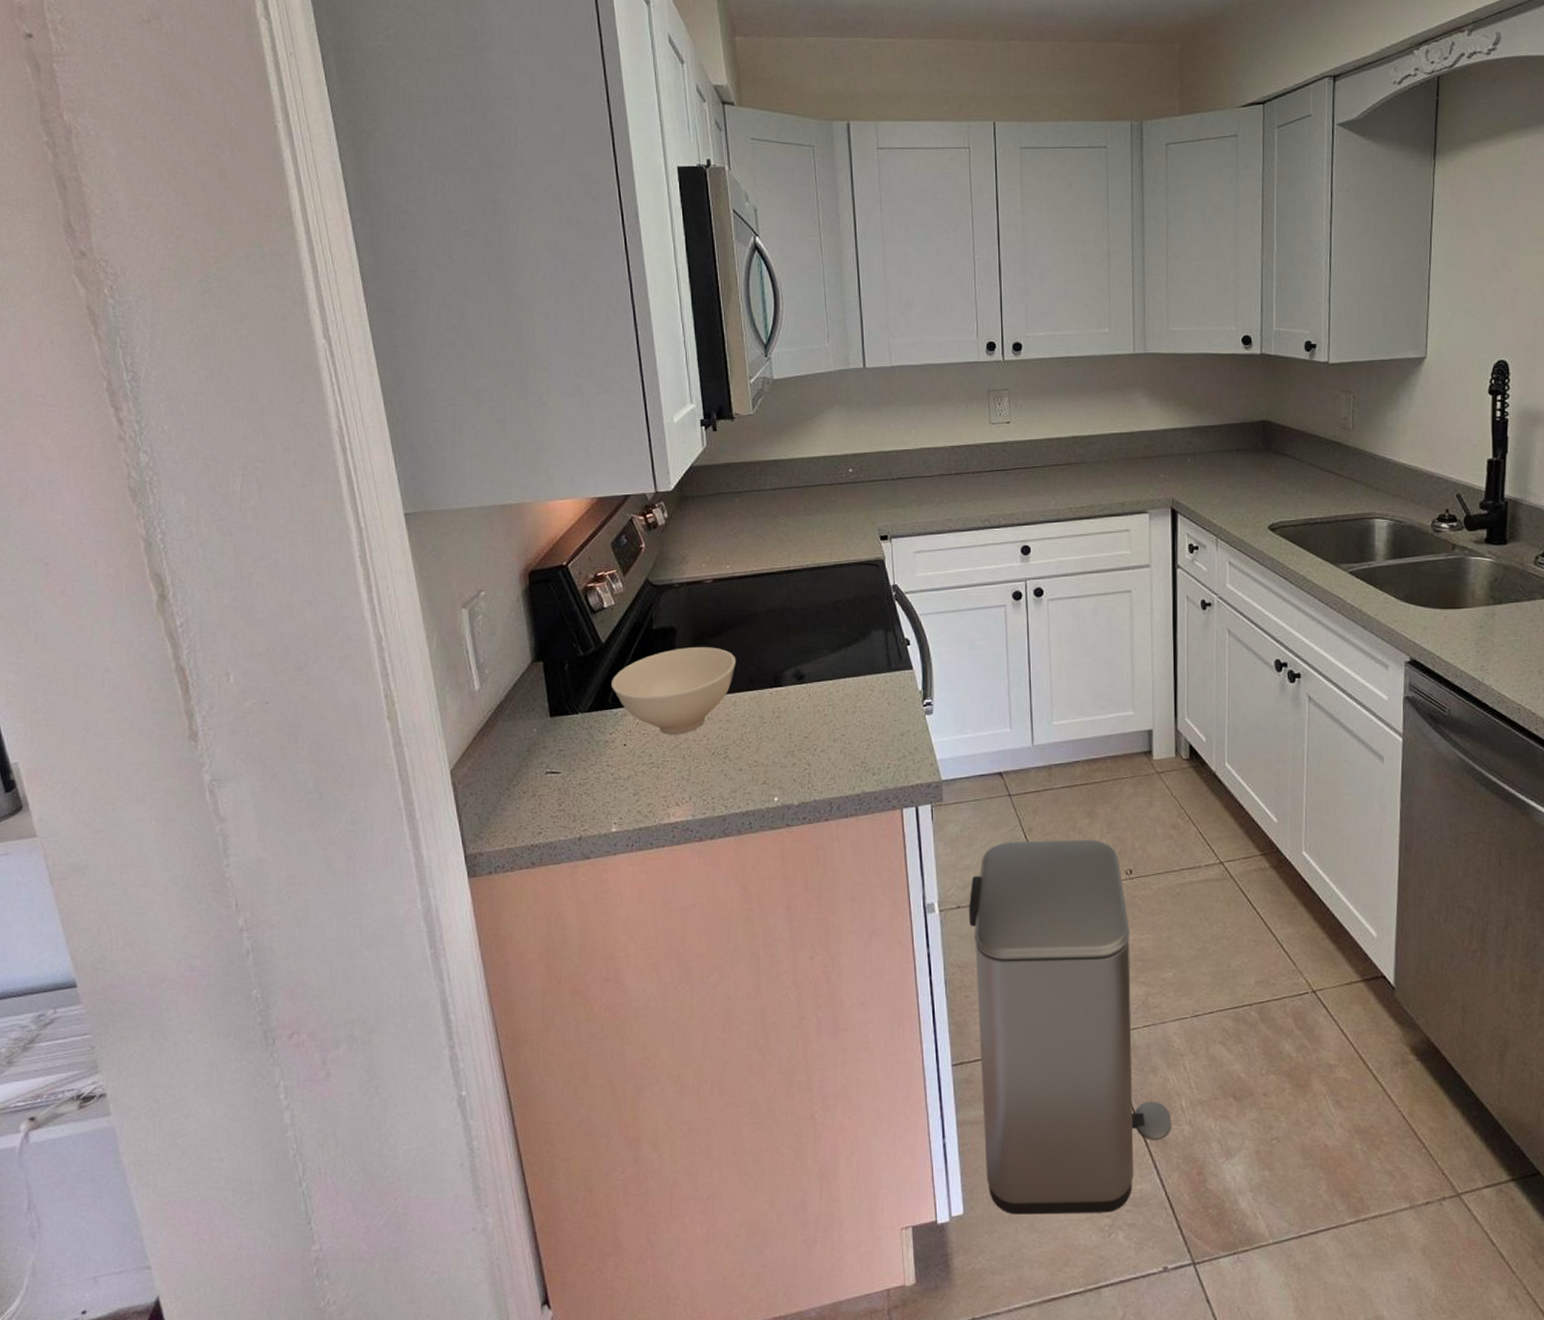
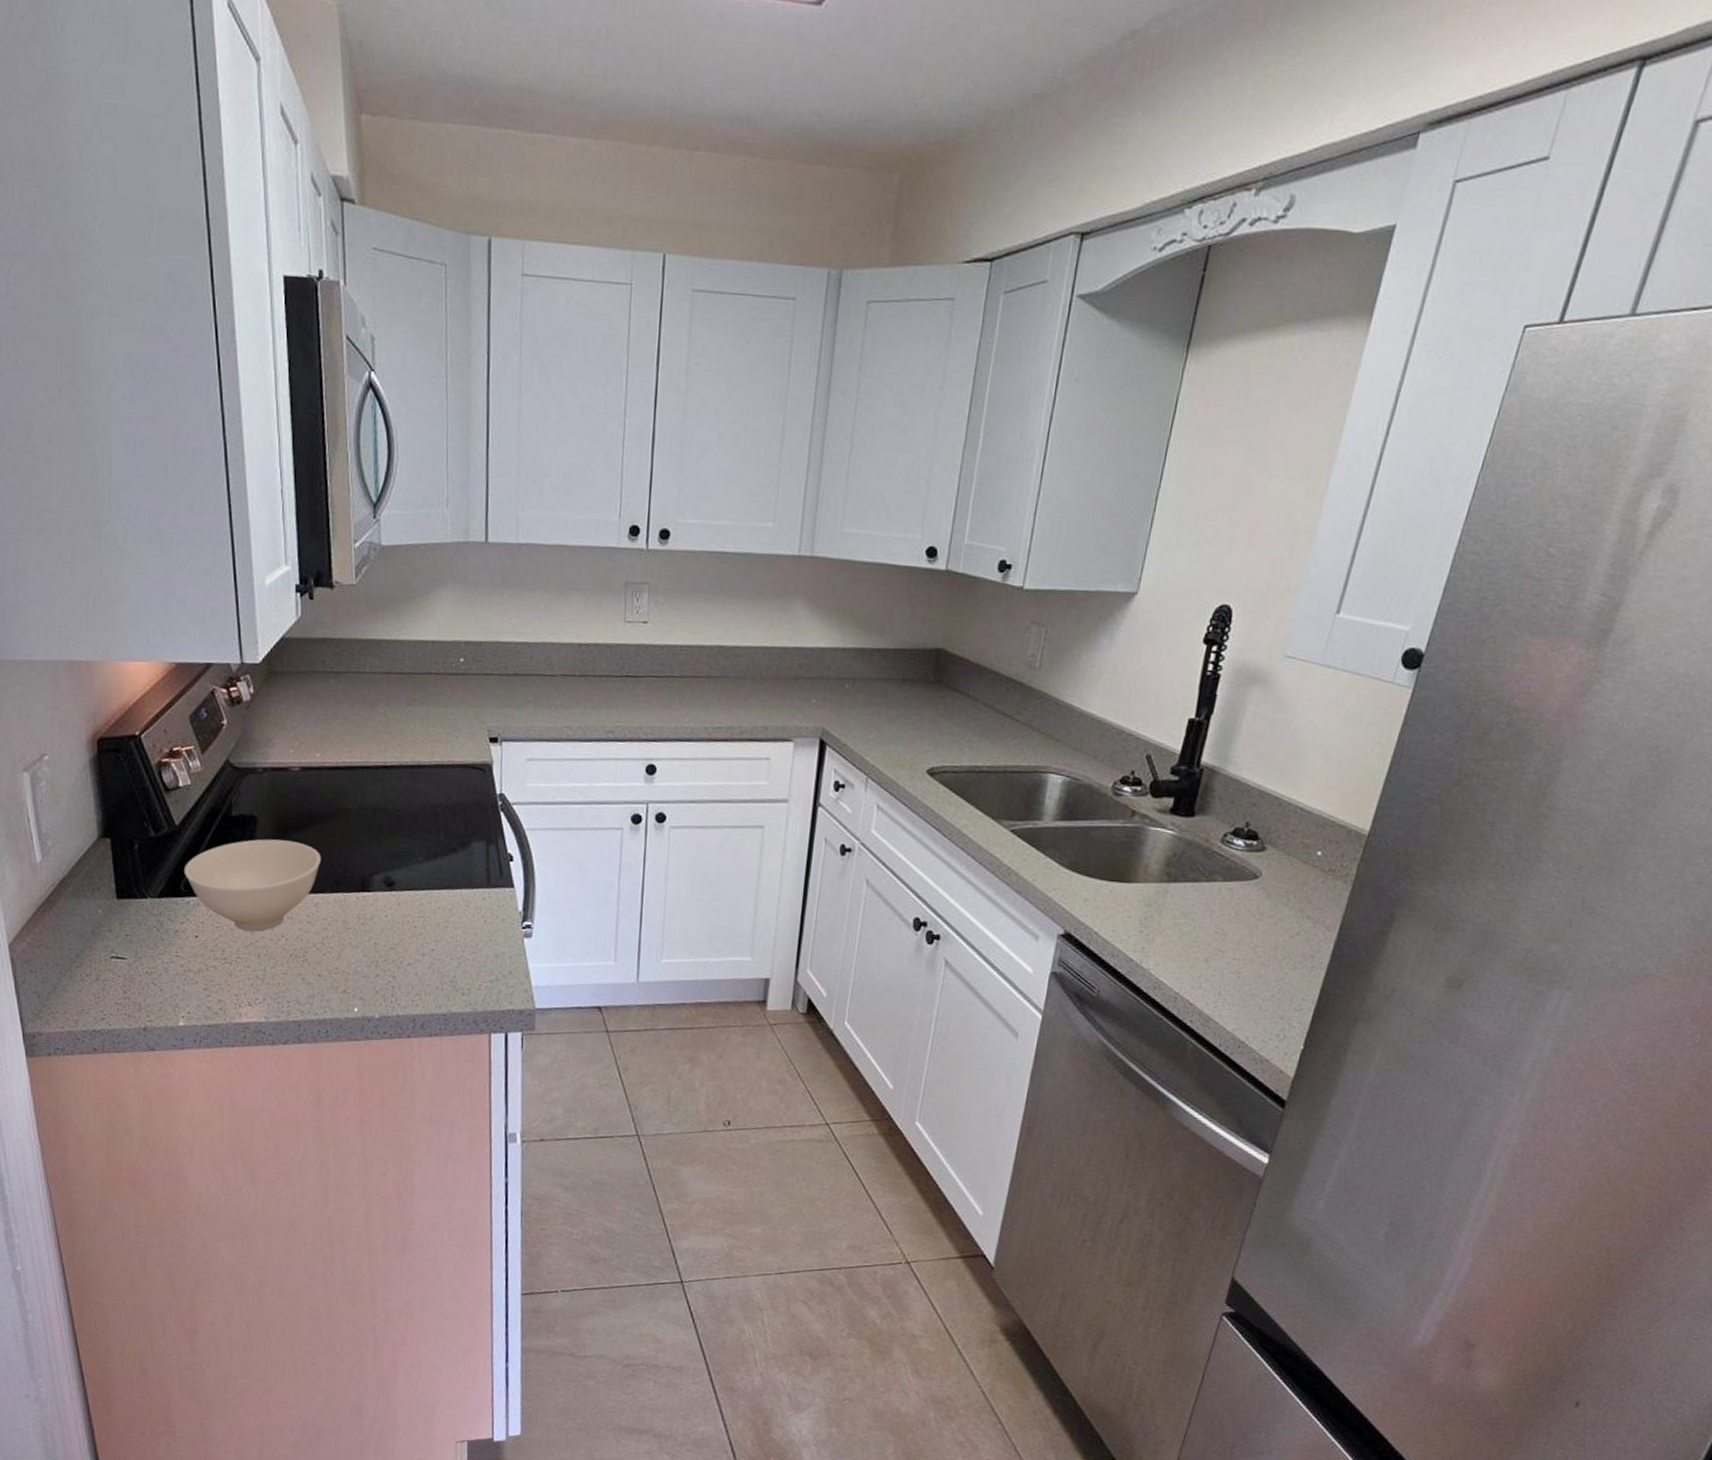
pedal bin: present [968,839,1172,1215] -> none [547,1079,743,1450]

